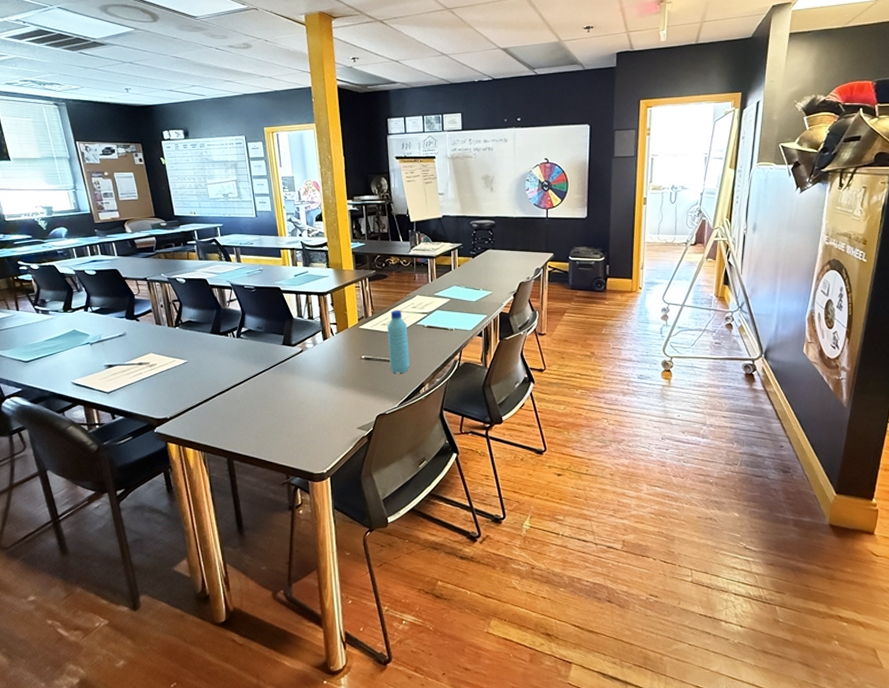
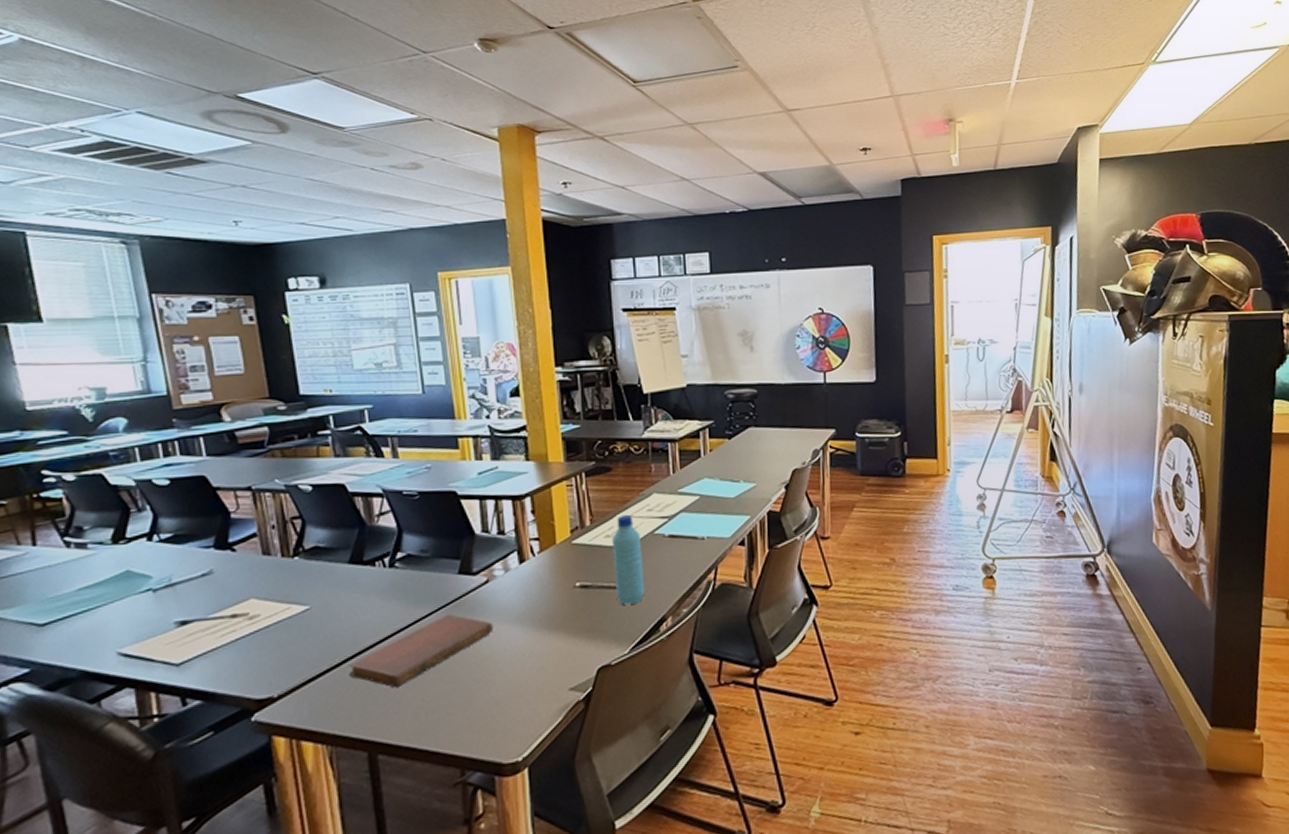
notebook: none [213,371,306,418] -> present [349,614,493,689]

